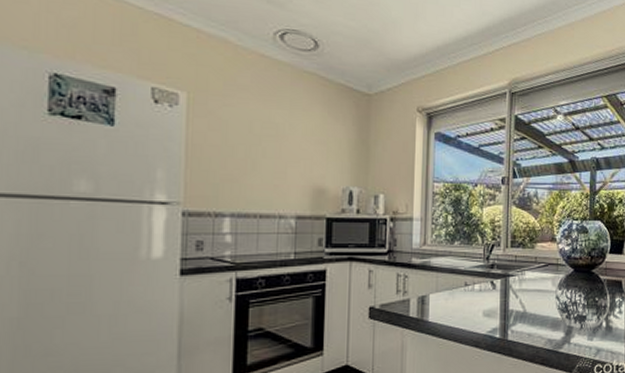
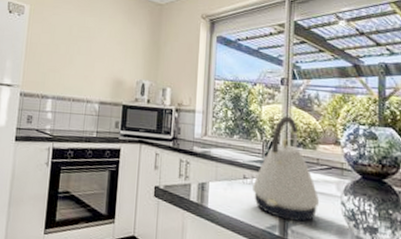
kettle: none [474,217,537,321] -> present [253,116,320,222]

